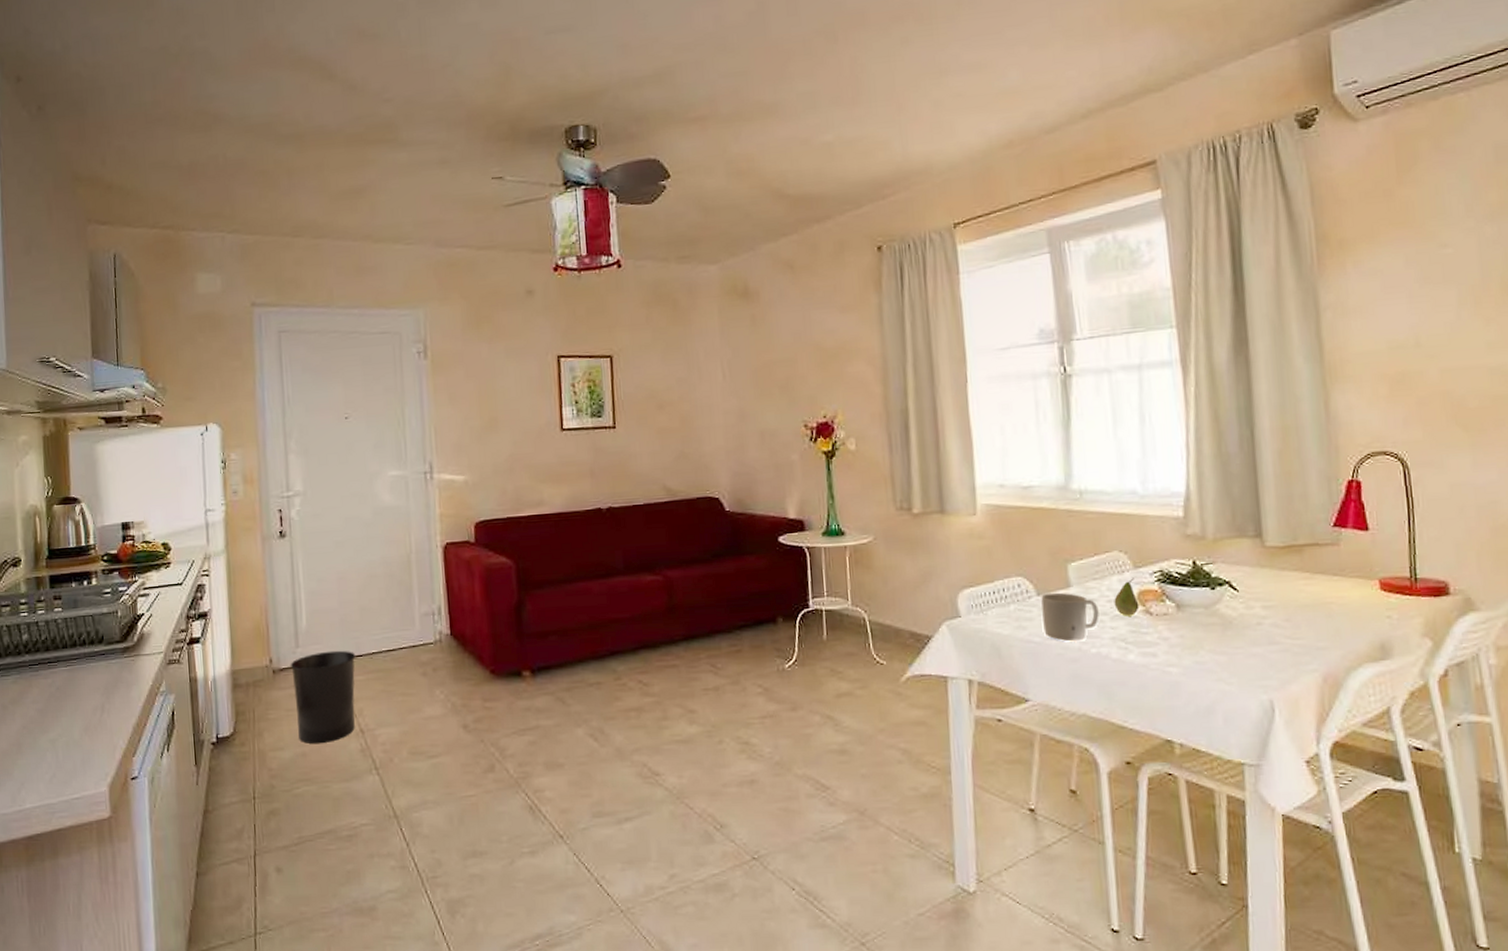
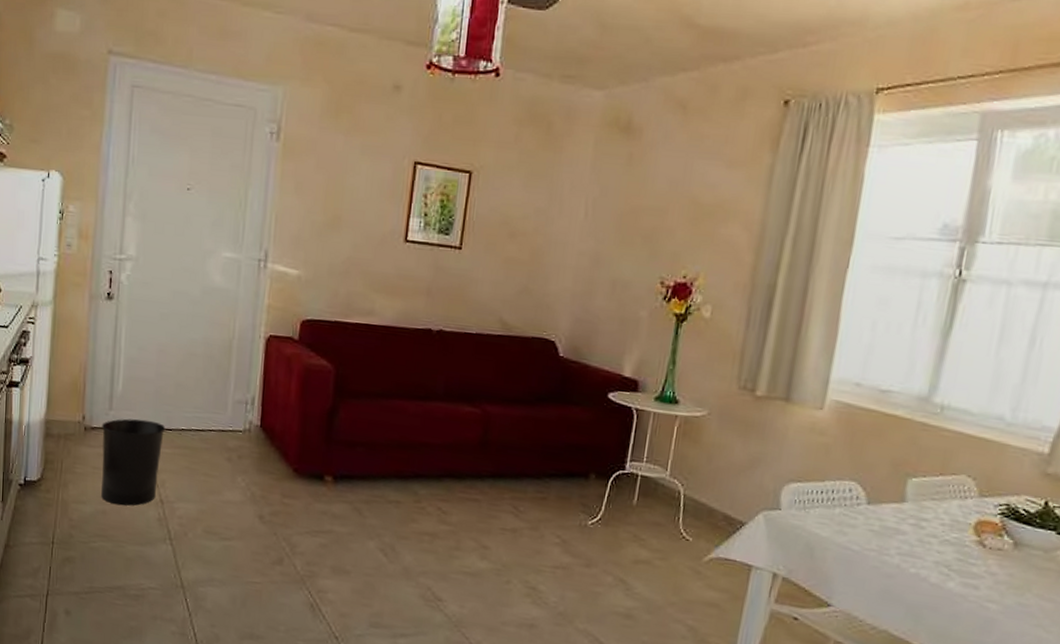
mug: present [1041,592,1099,642] -> none [864,503,930,559]
fruit: present [1114,578,1139,616] -> none [947,506,976,544]

